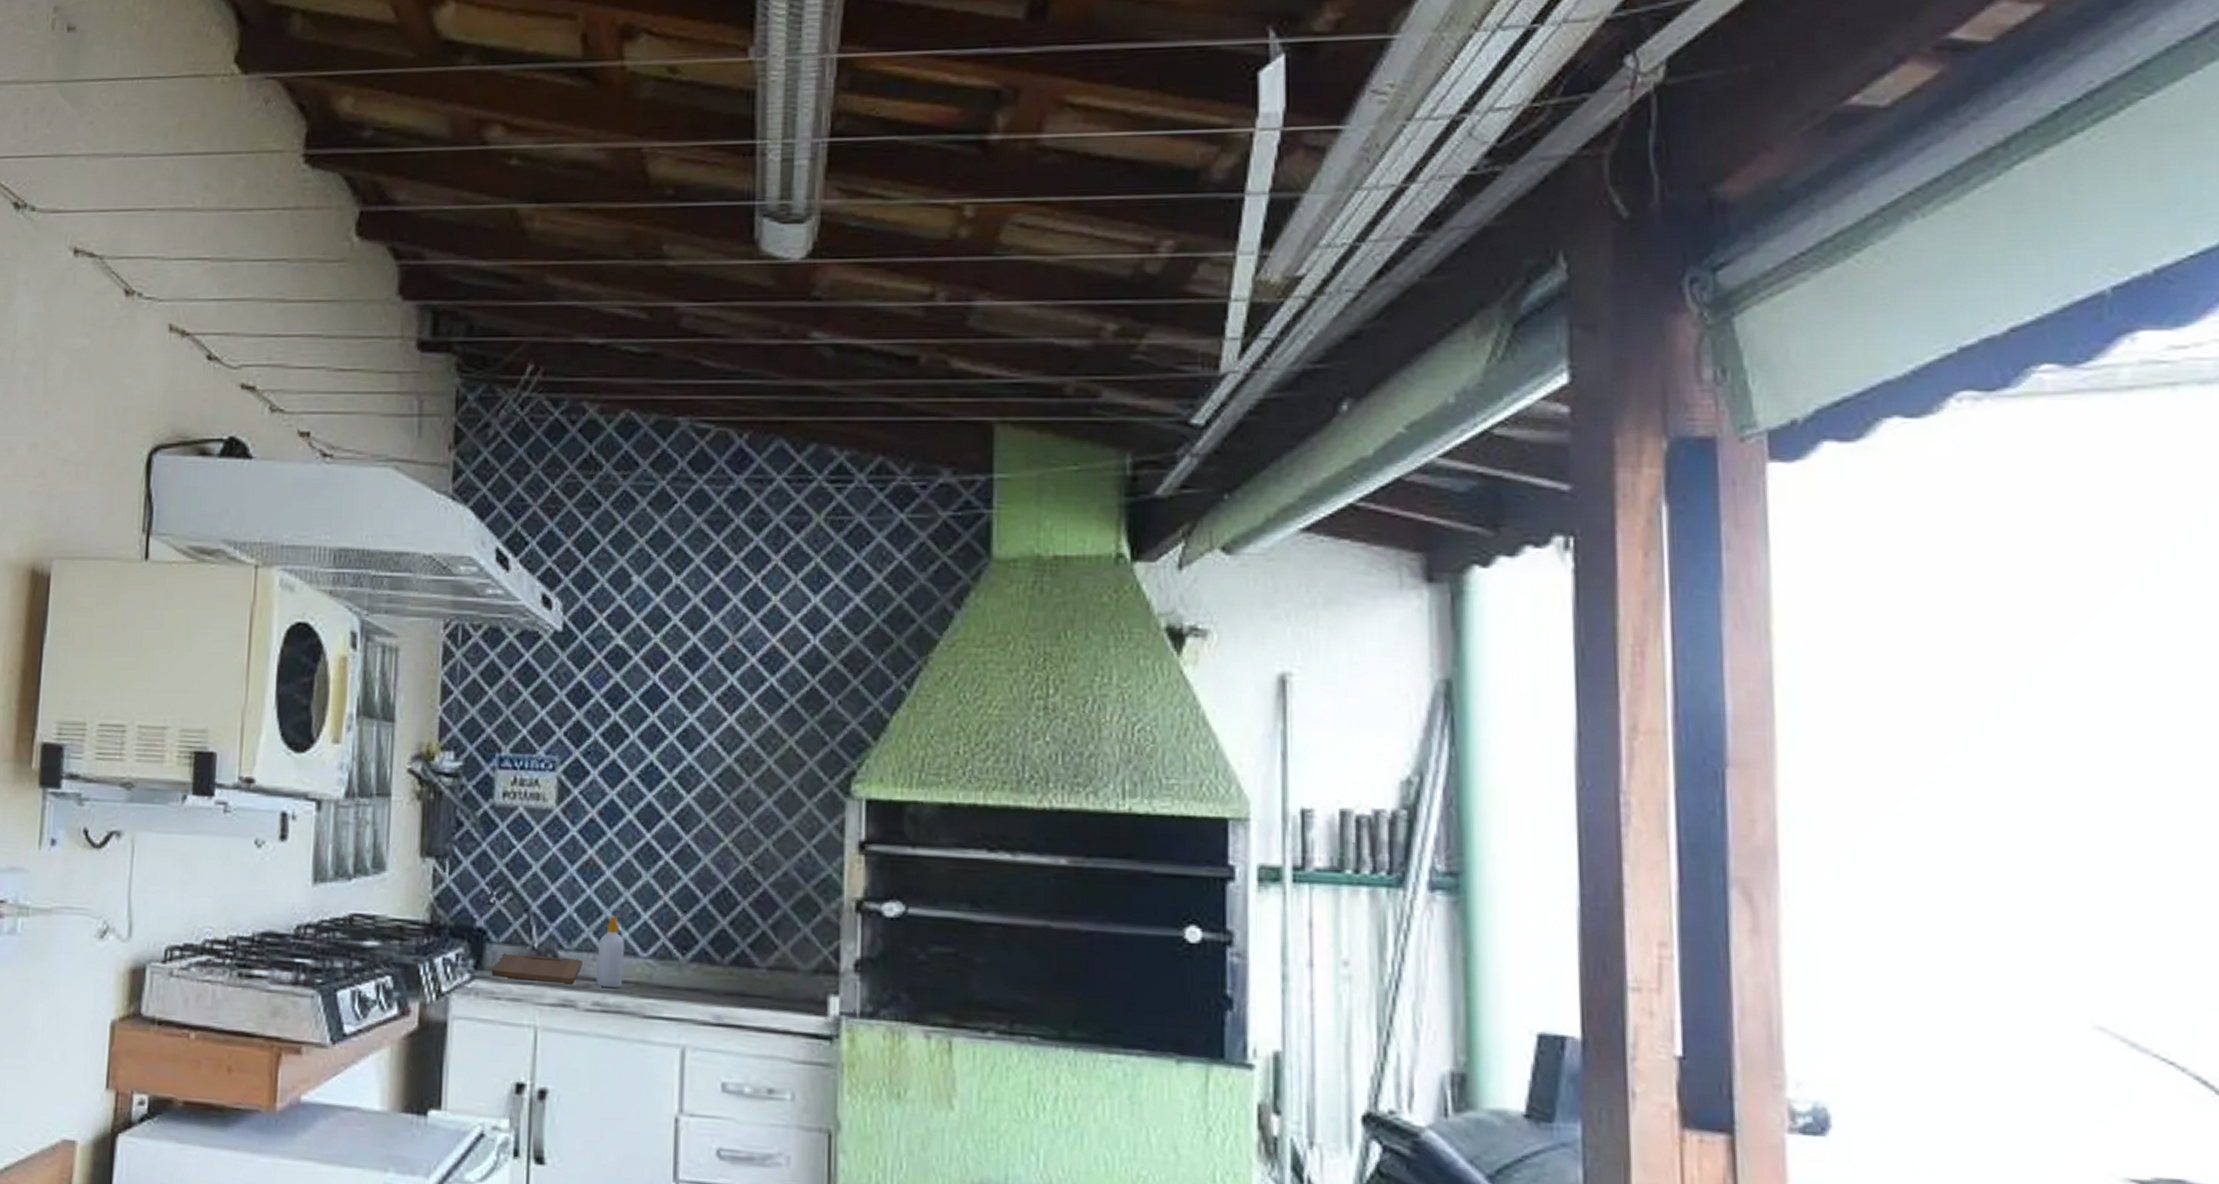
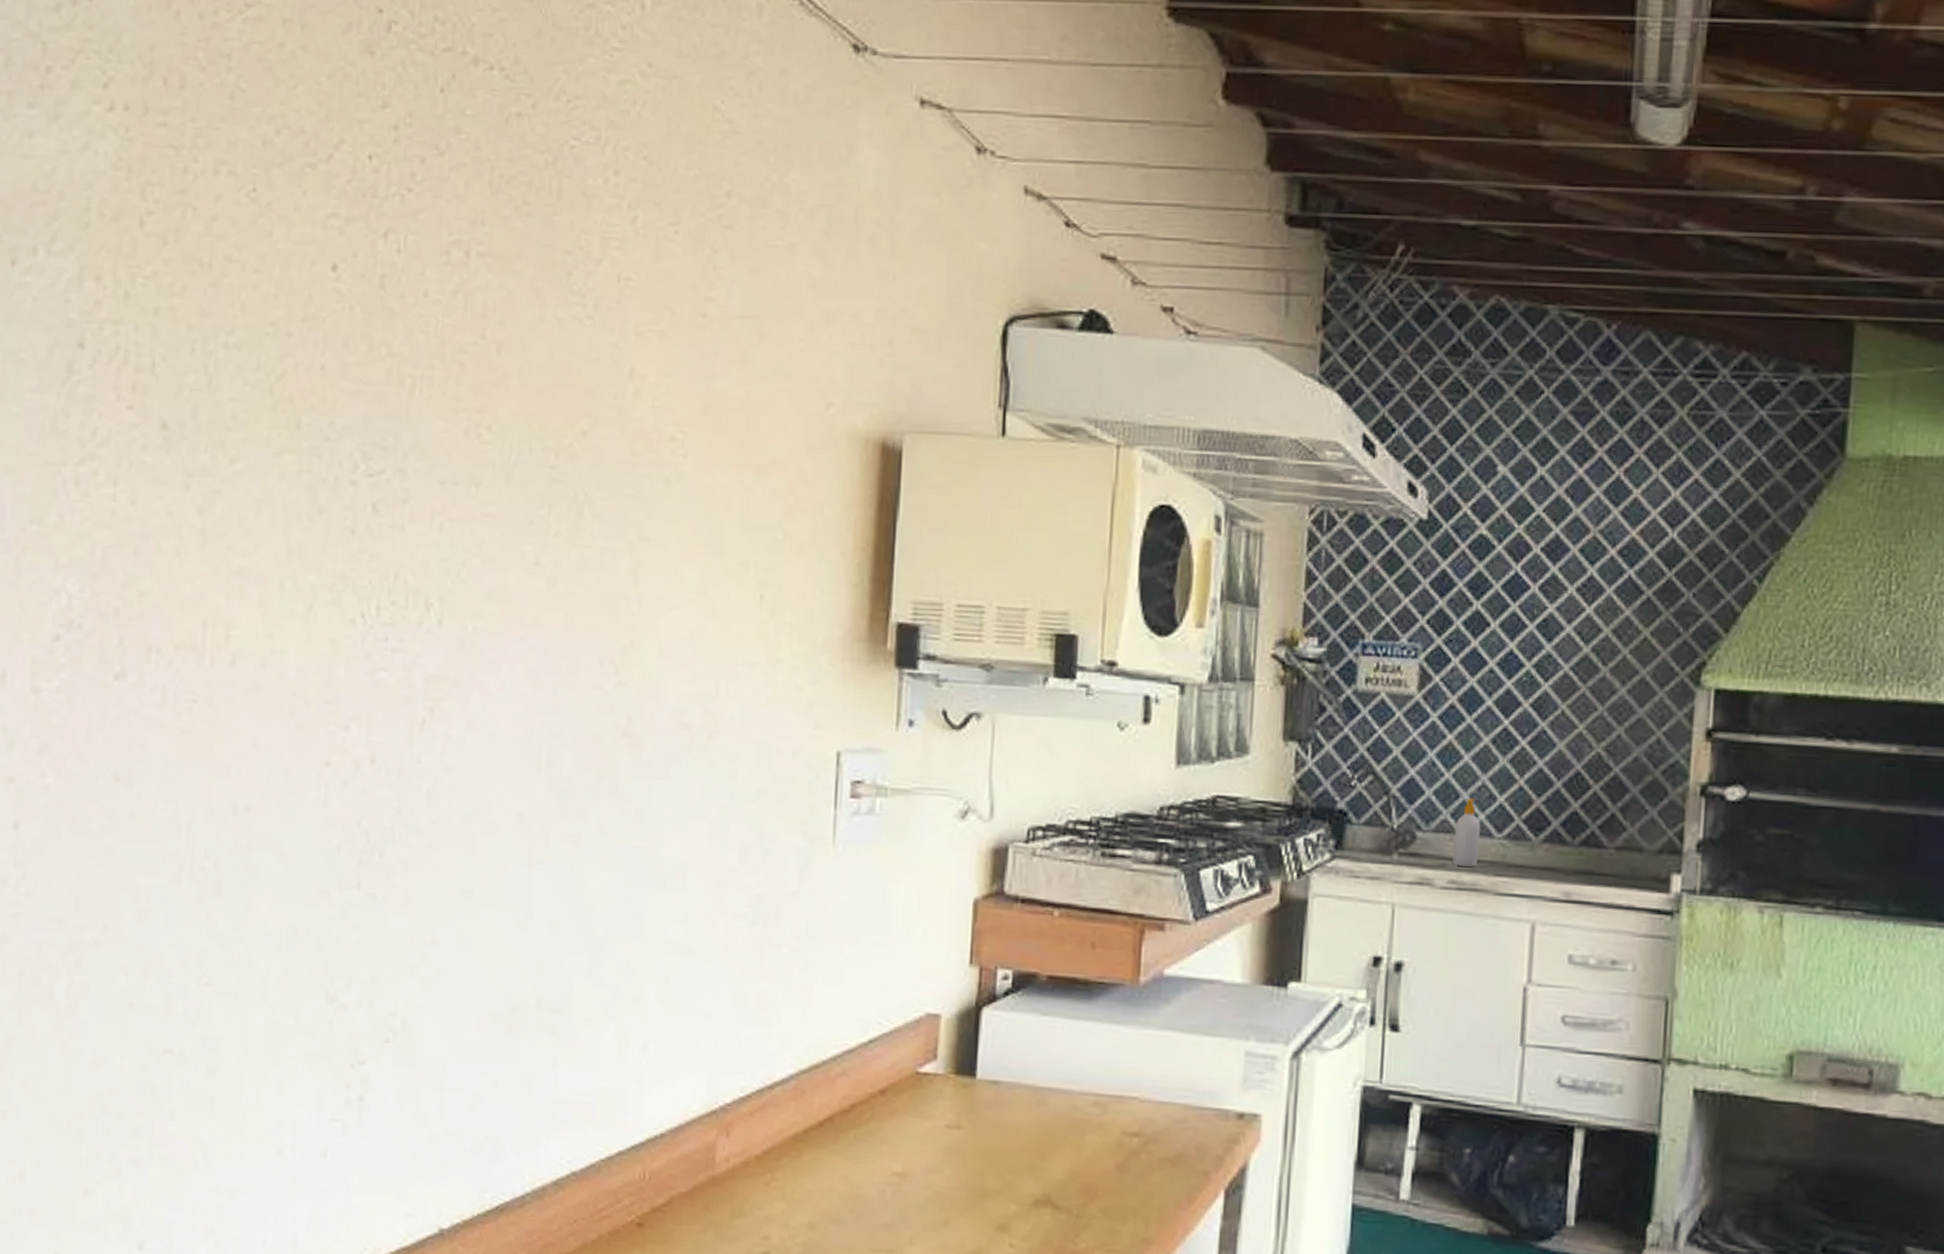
cutting board: present [491,953,582,985] -> none [1351,834,1440,864]

